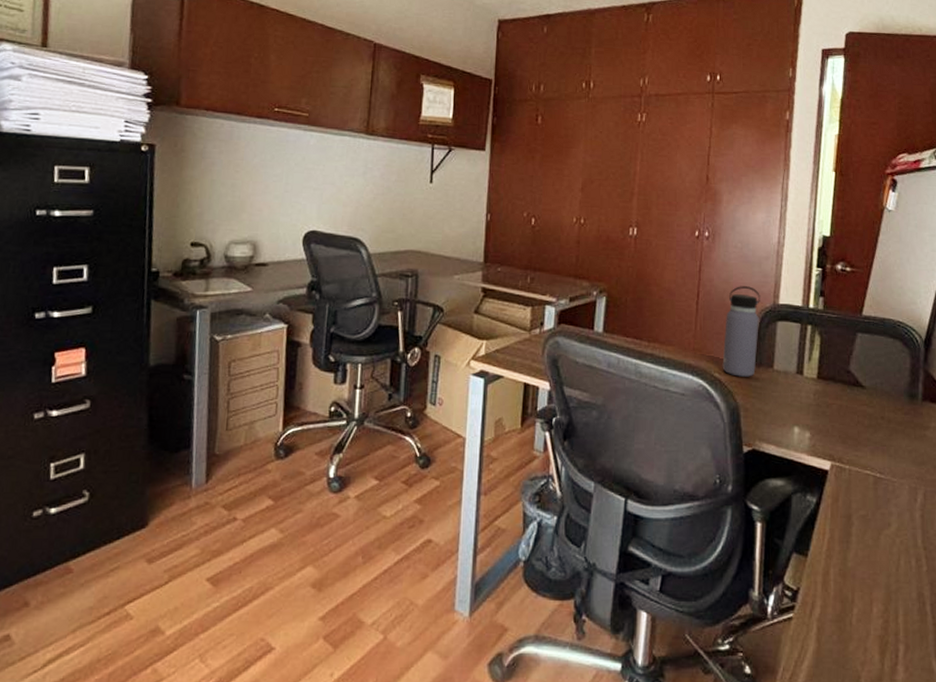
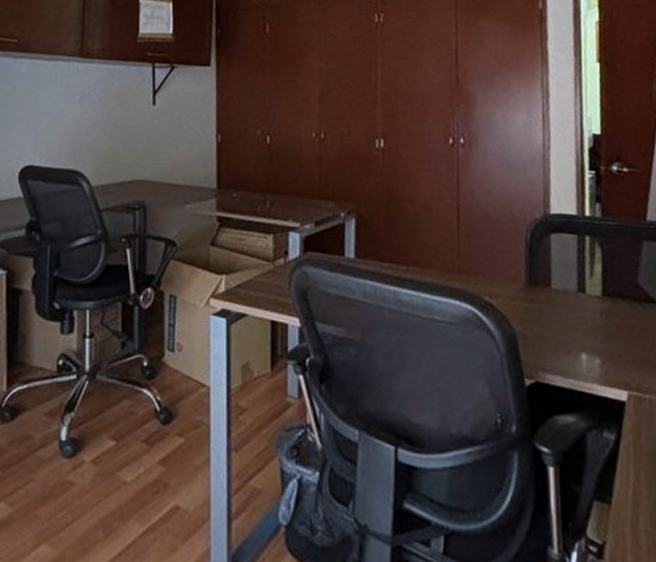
water bottle: present [722,286,760,377] -> none [491,196,531,299]

